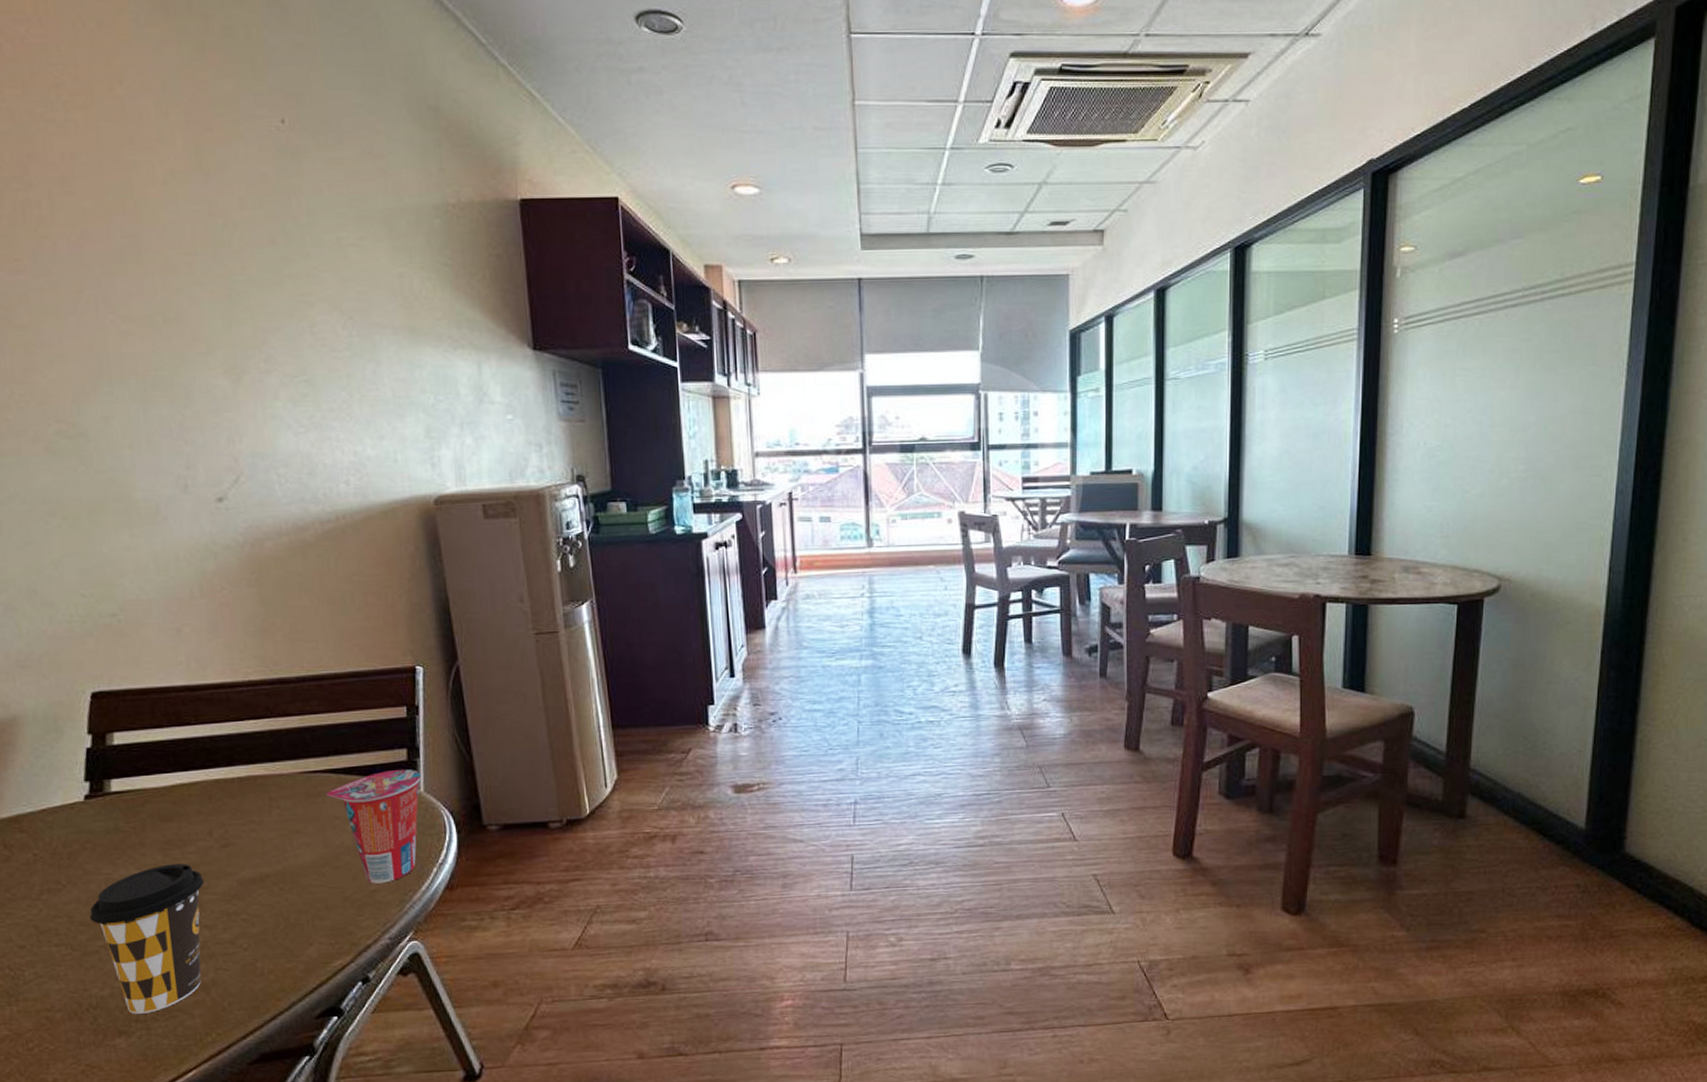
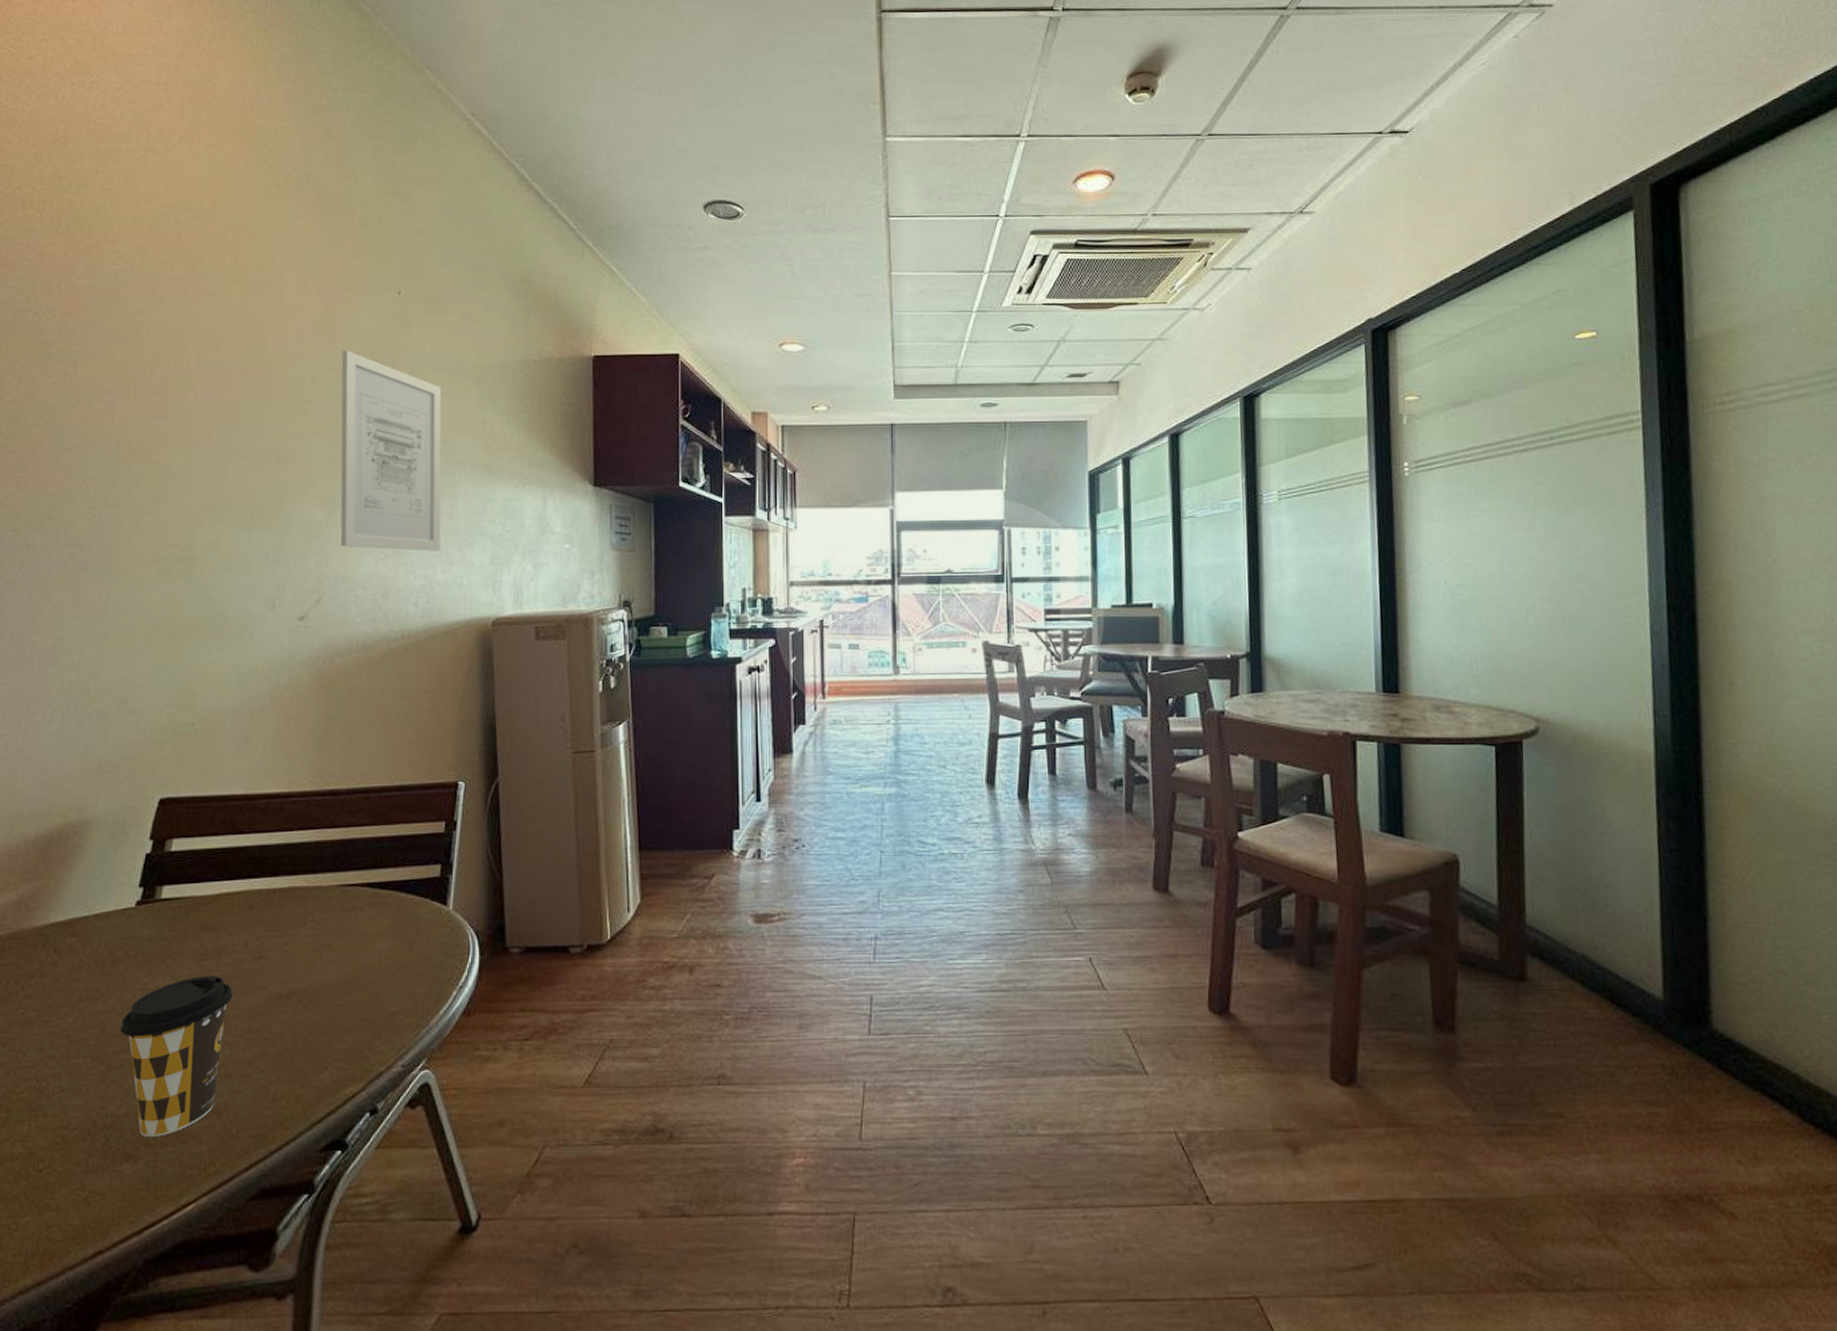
wall art: none [223,191,368,424] -> present [340,349,442,551]
cup: present [325,770,421,884] -> none [359,886,451,1006]

